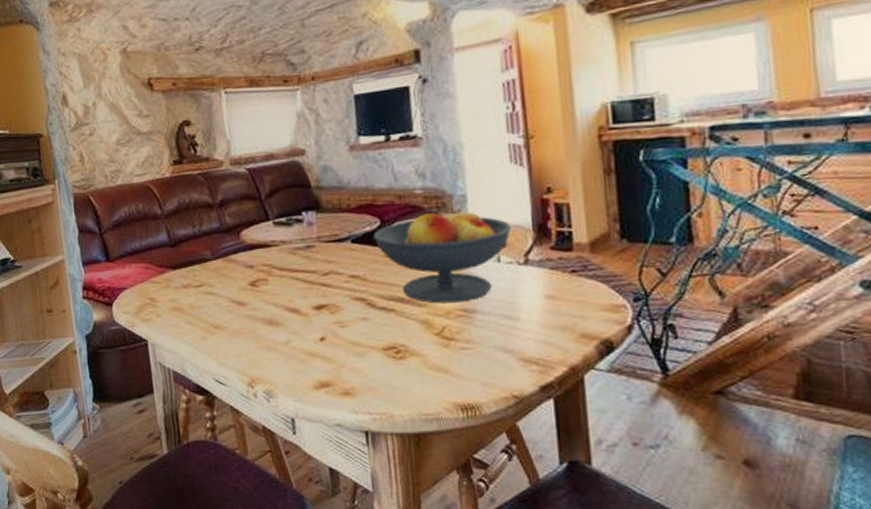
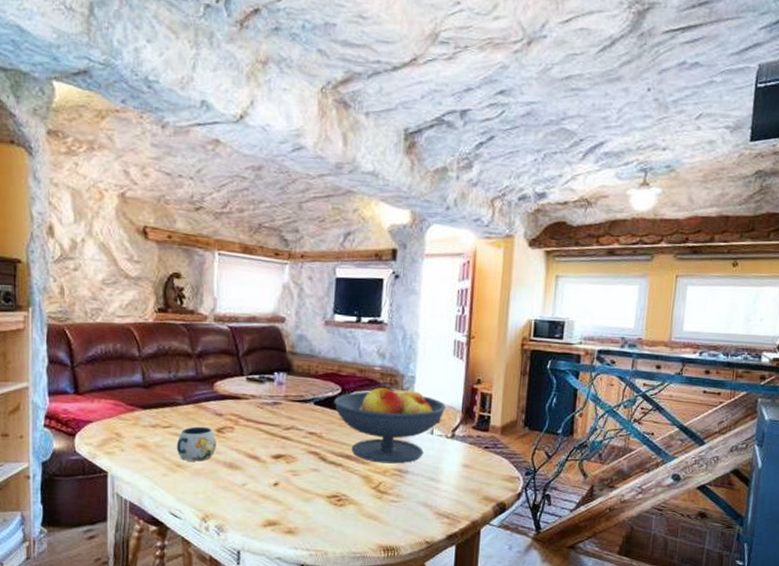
mug: none [210,281,253,321] -> present [176,426,216,461]

